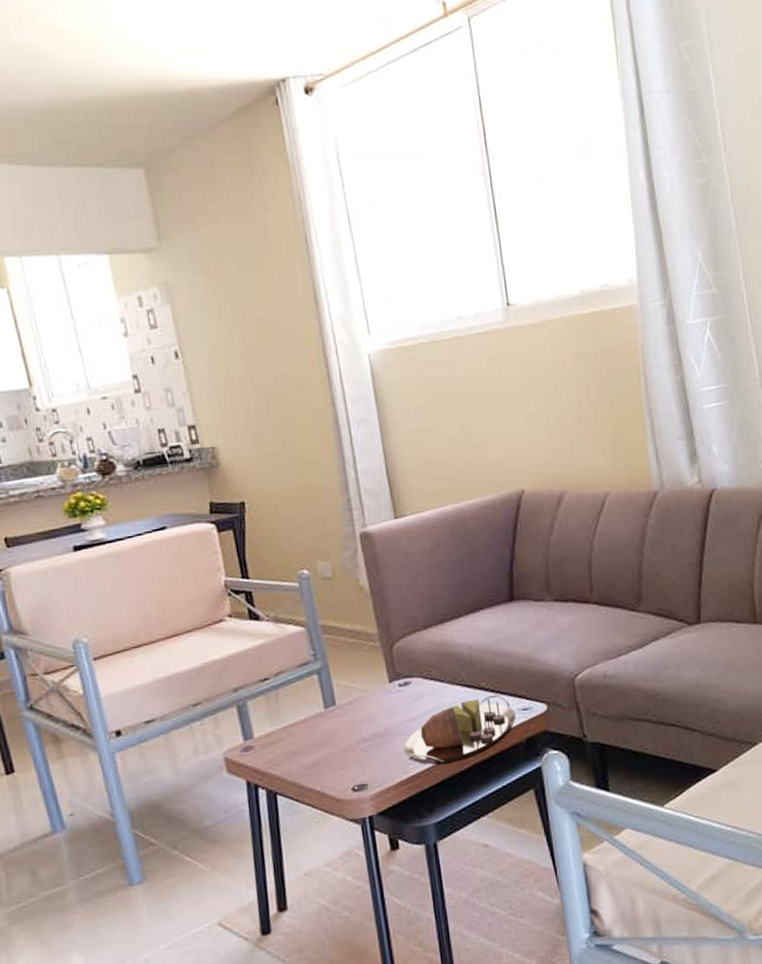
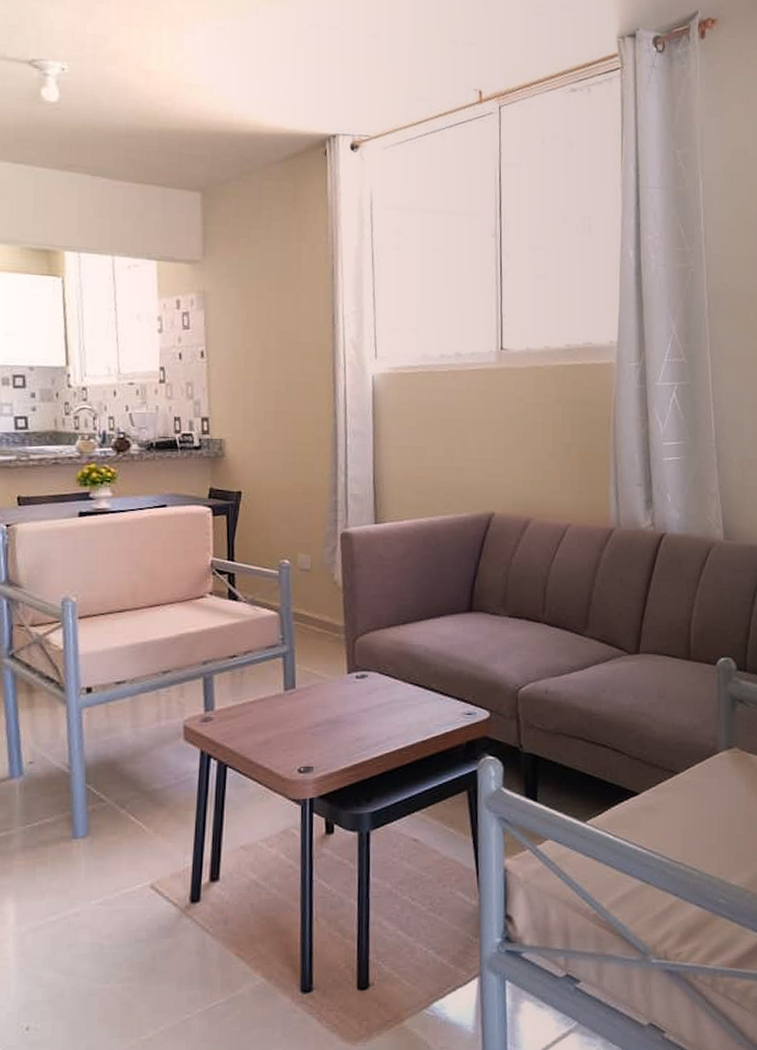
serving tray: present [405,694,516,765] -> none [353,697,459,756]

